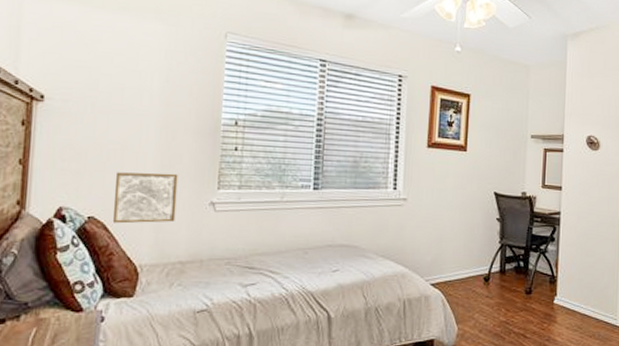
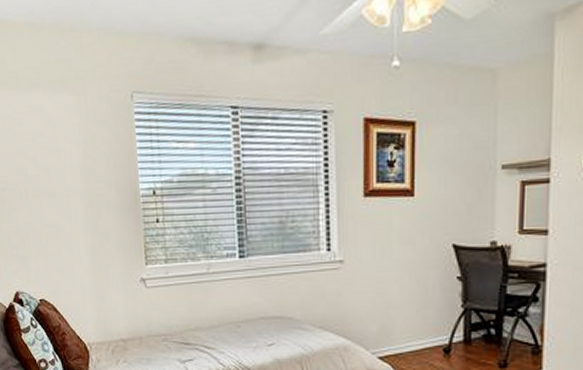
wall art: present [112,172,178,224] -> none [55,252,112,305]

